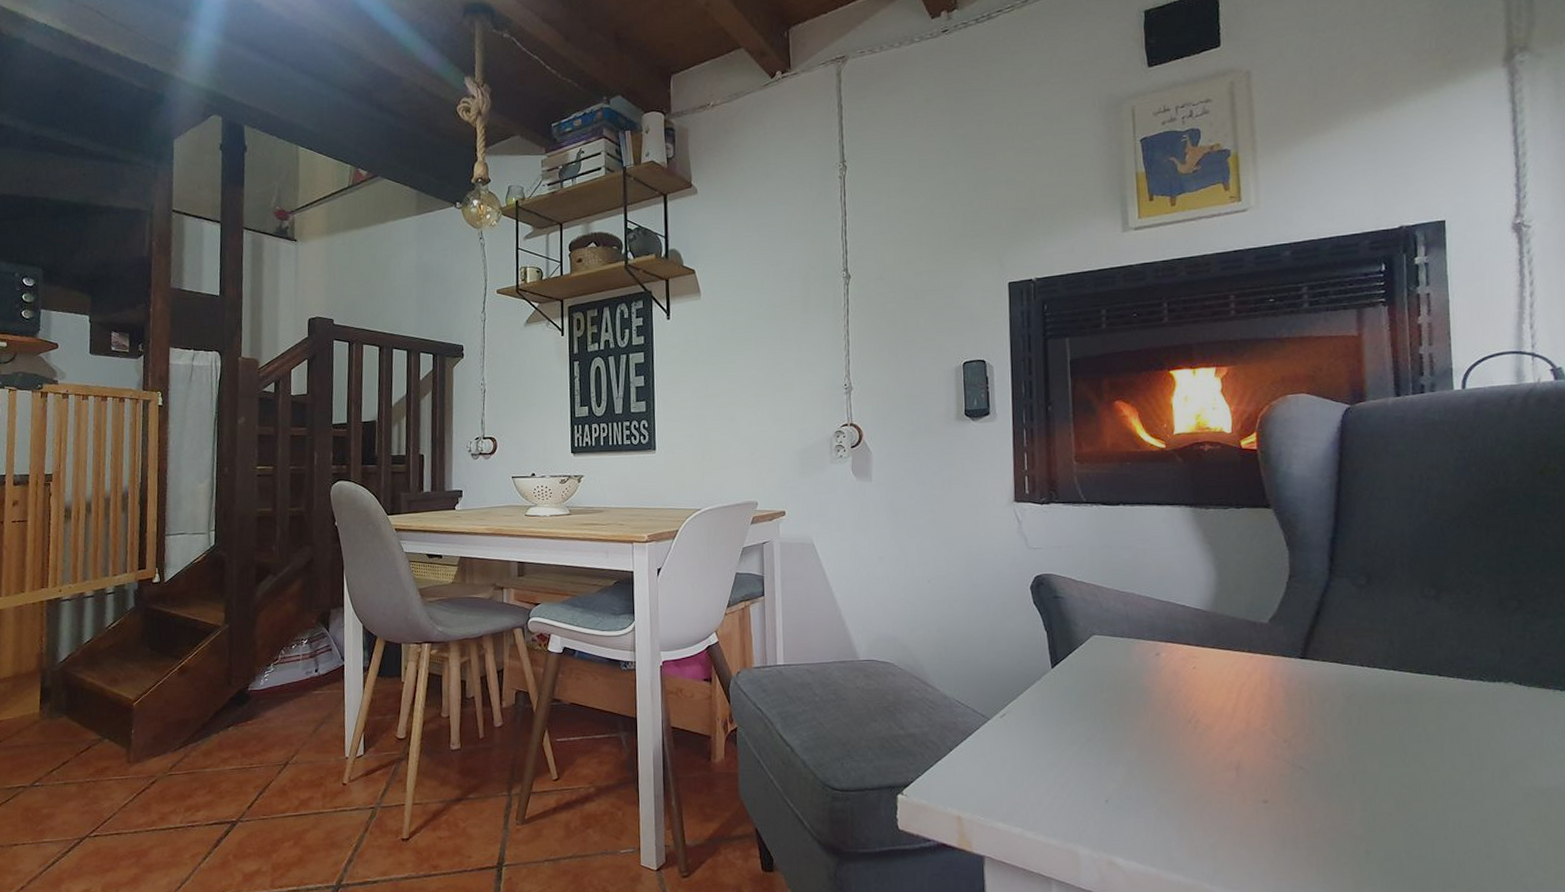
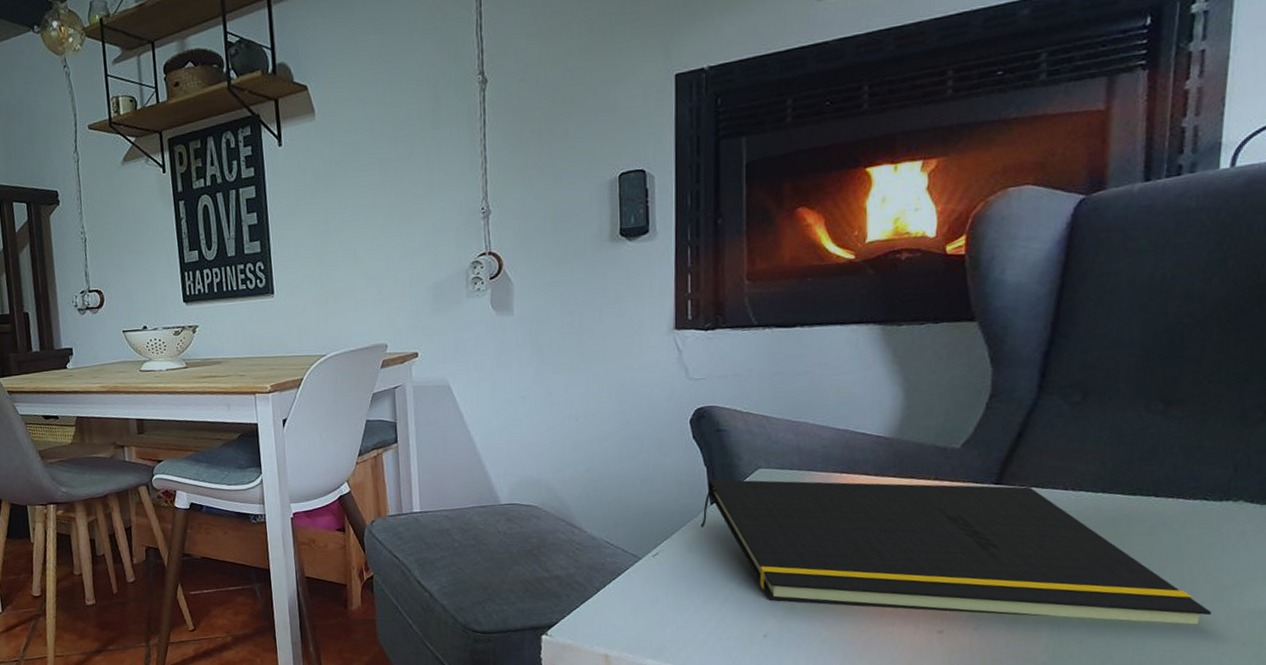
notepad: none [1043,643,1501,801] -> present [700,479,1212,625]

